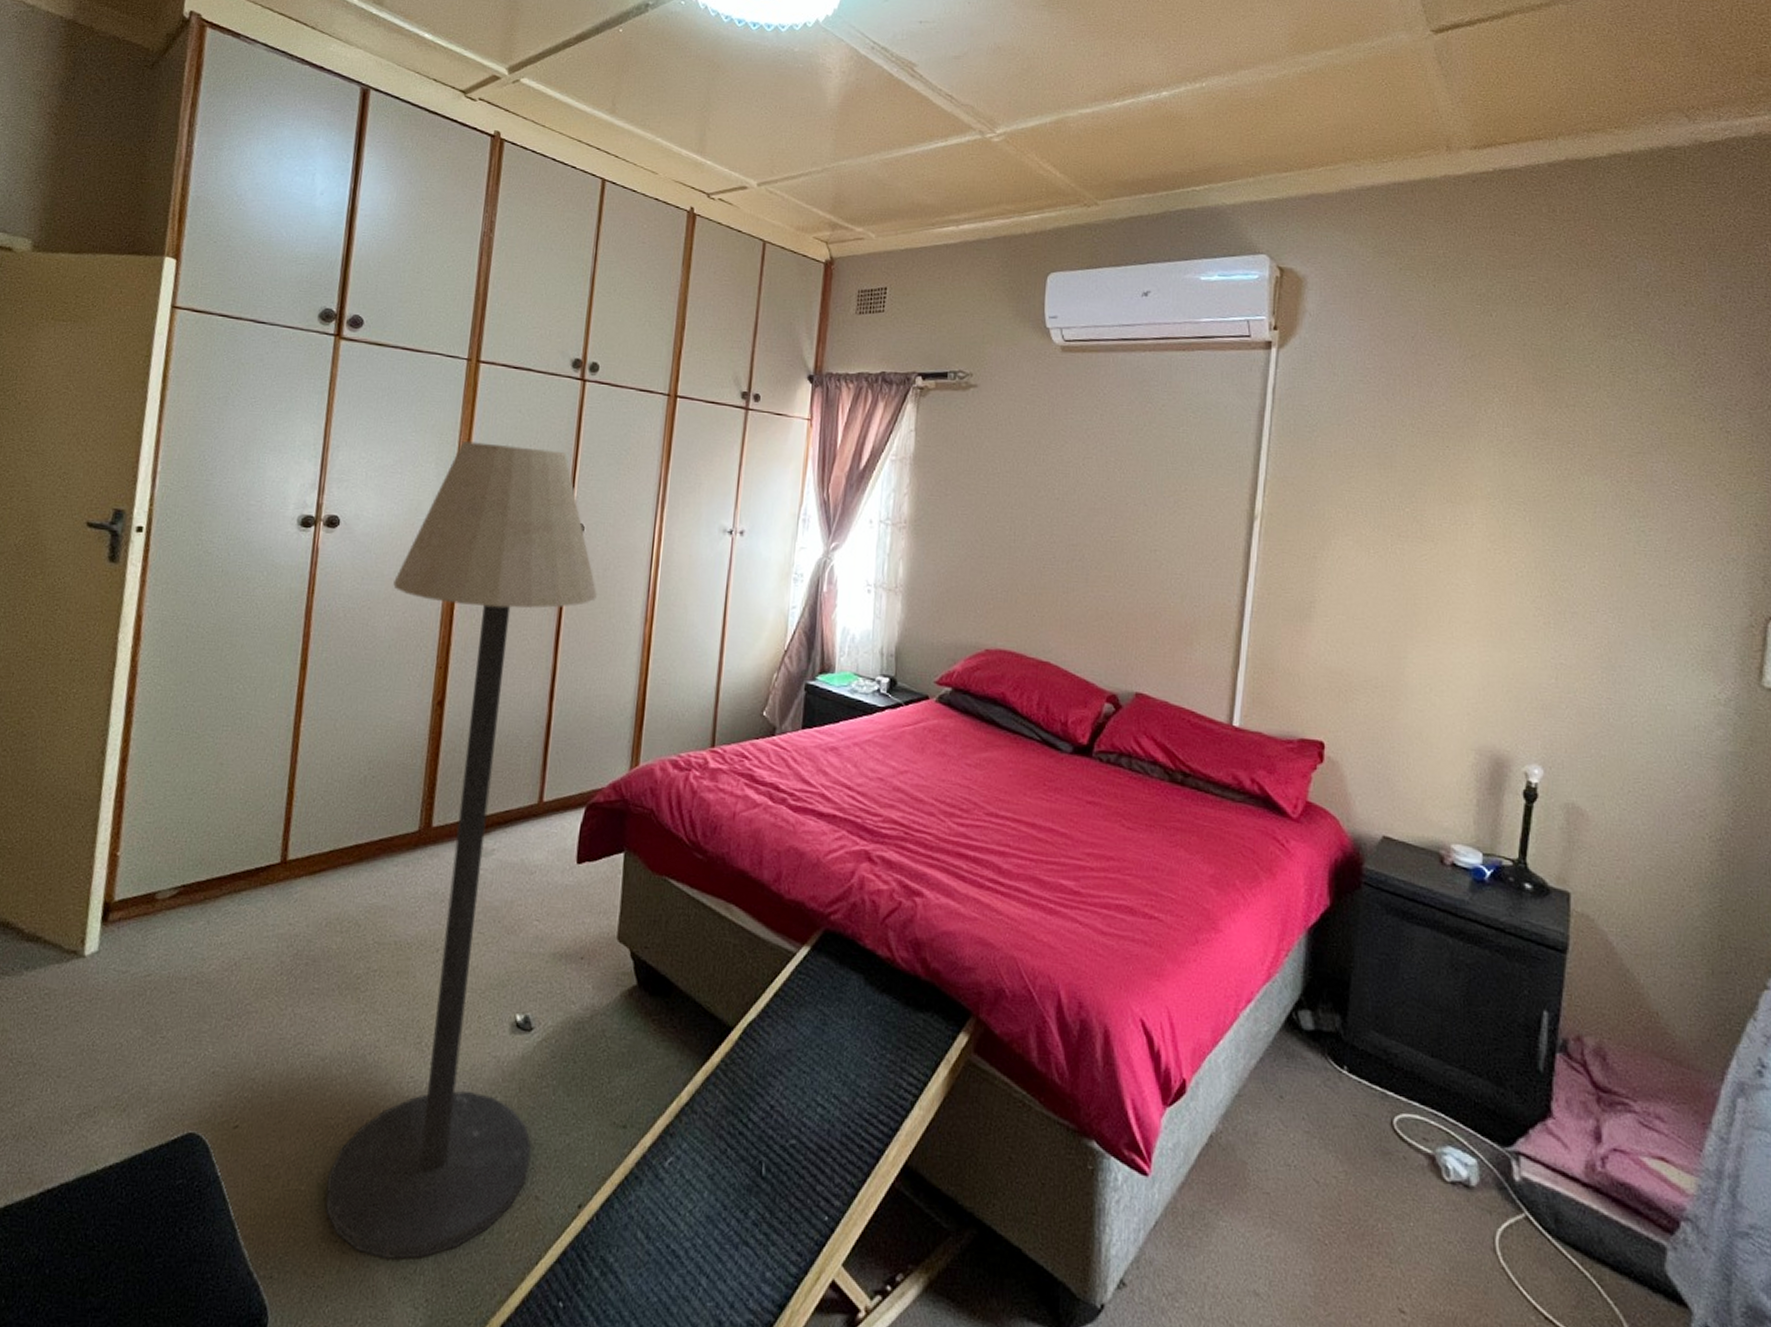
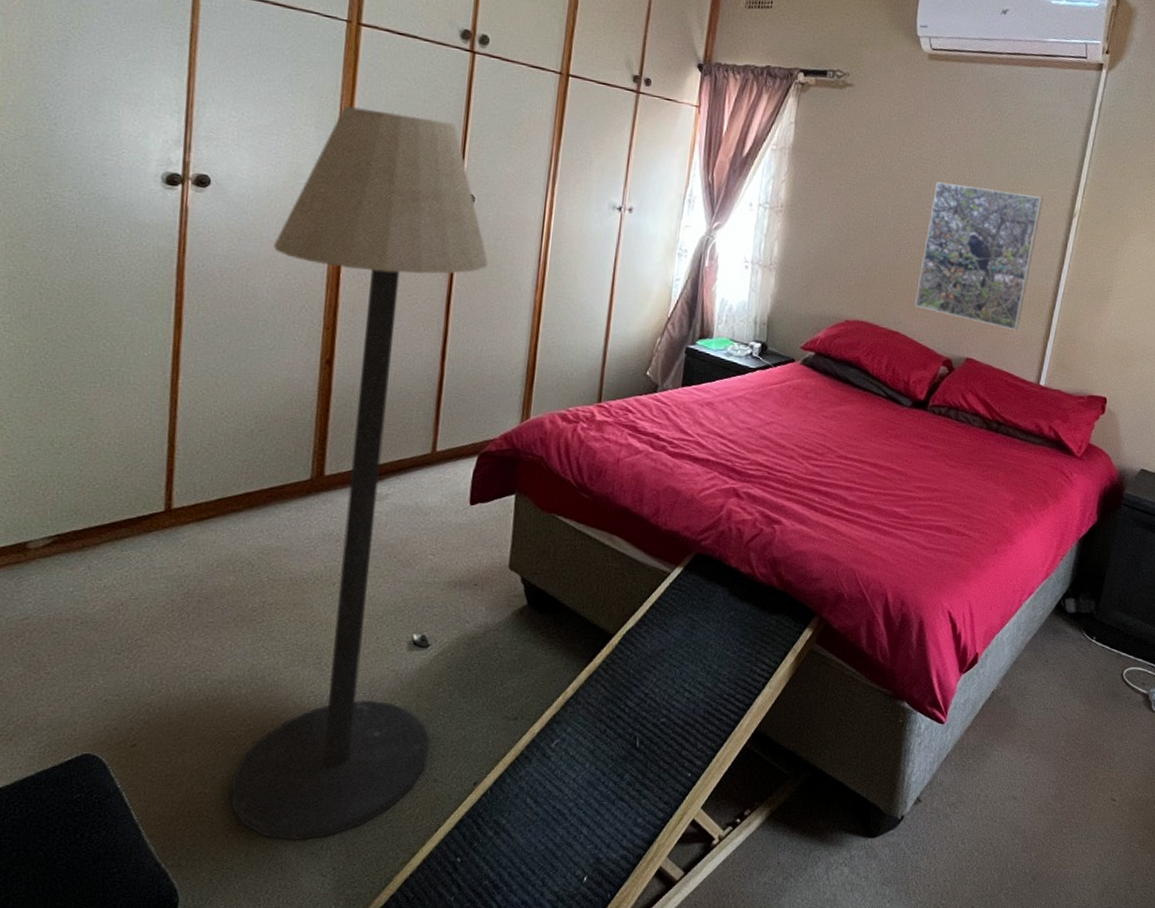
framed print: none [1067,486,1214,658] -> present [914,181,1044,330]

